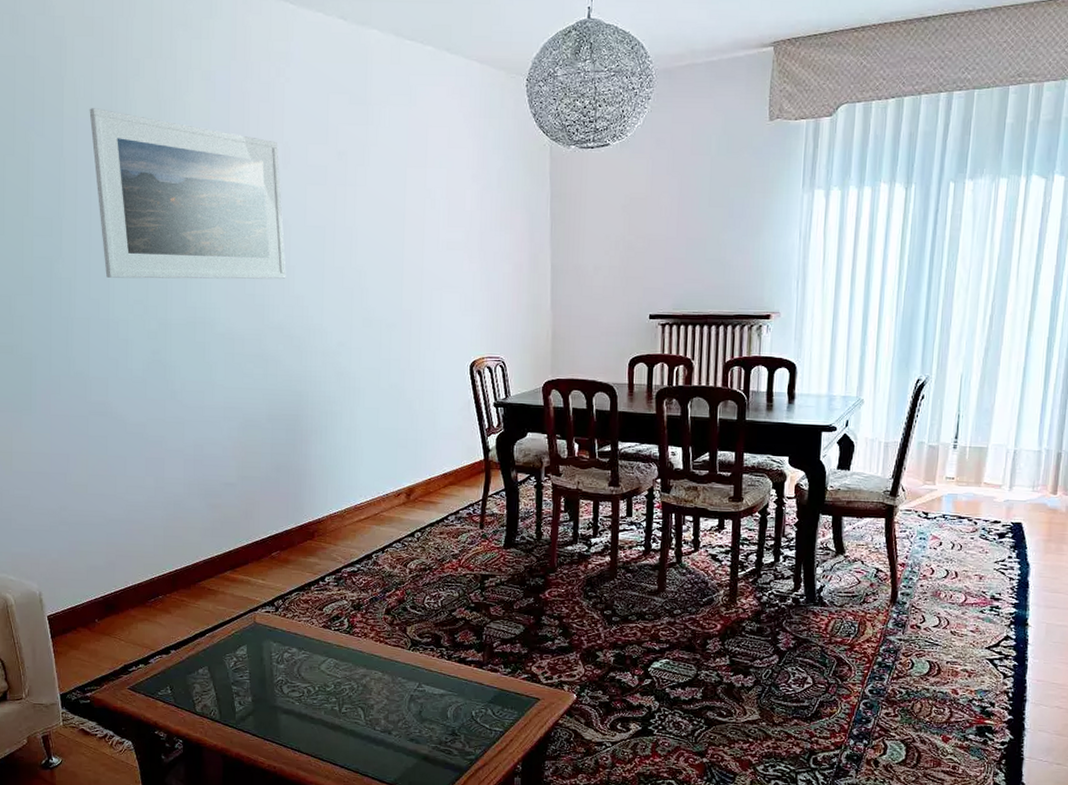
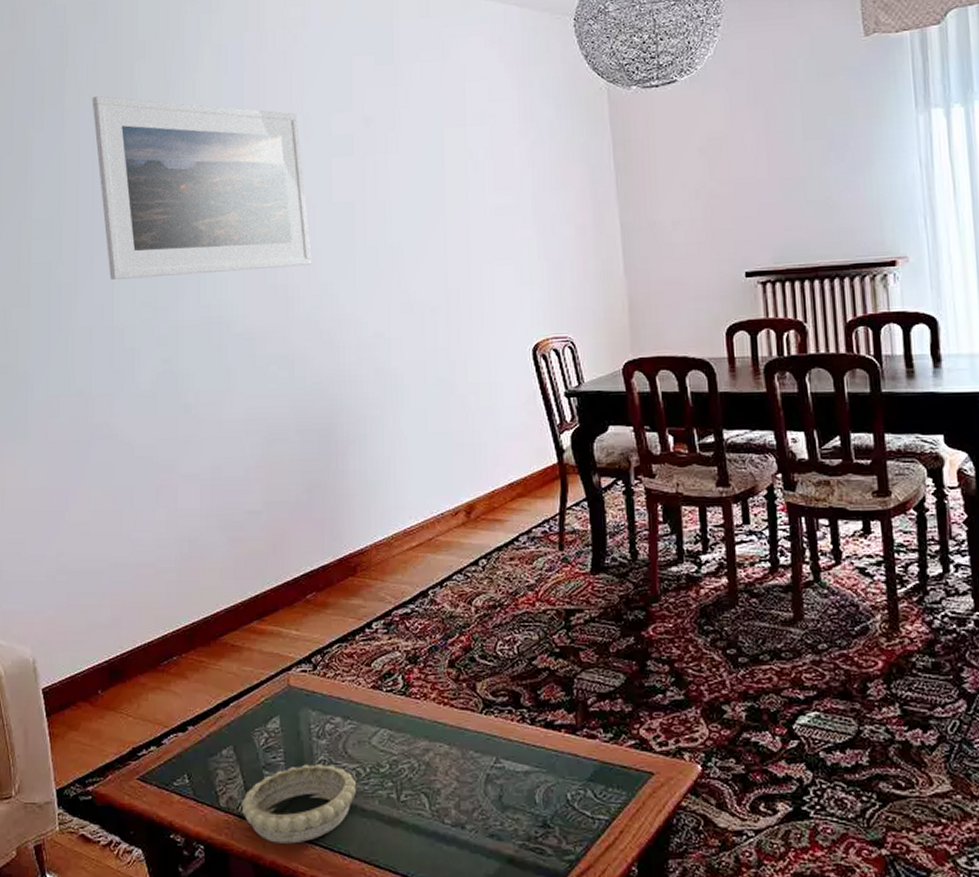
decorative bowl: none [213,682,308,741] -> present [241,764,357,844]

